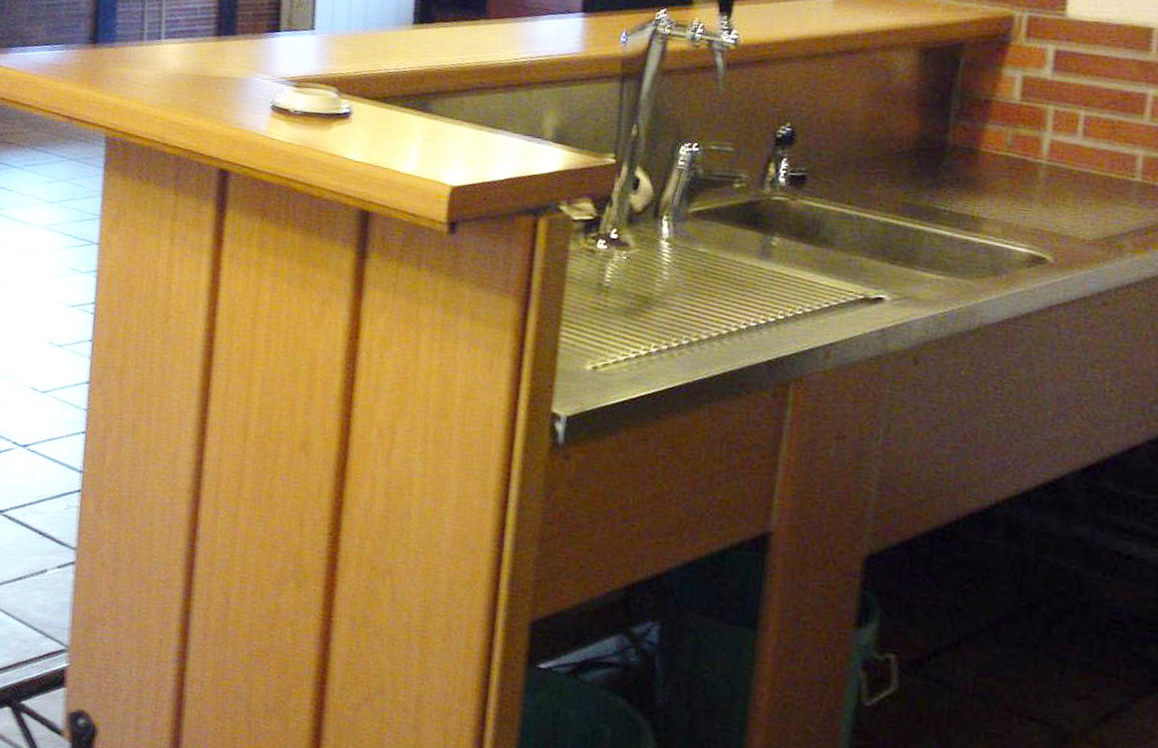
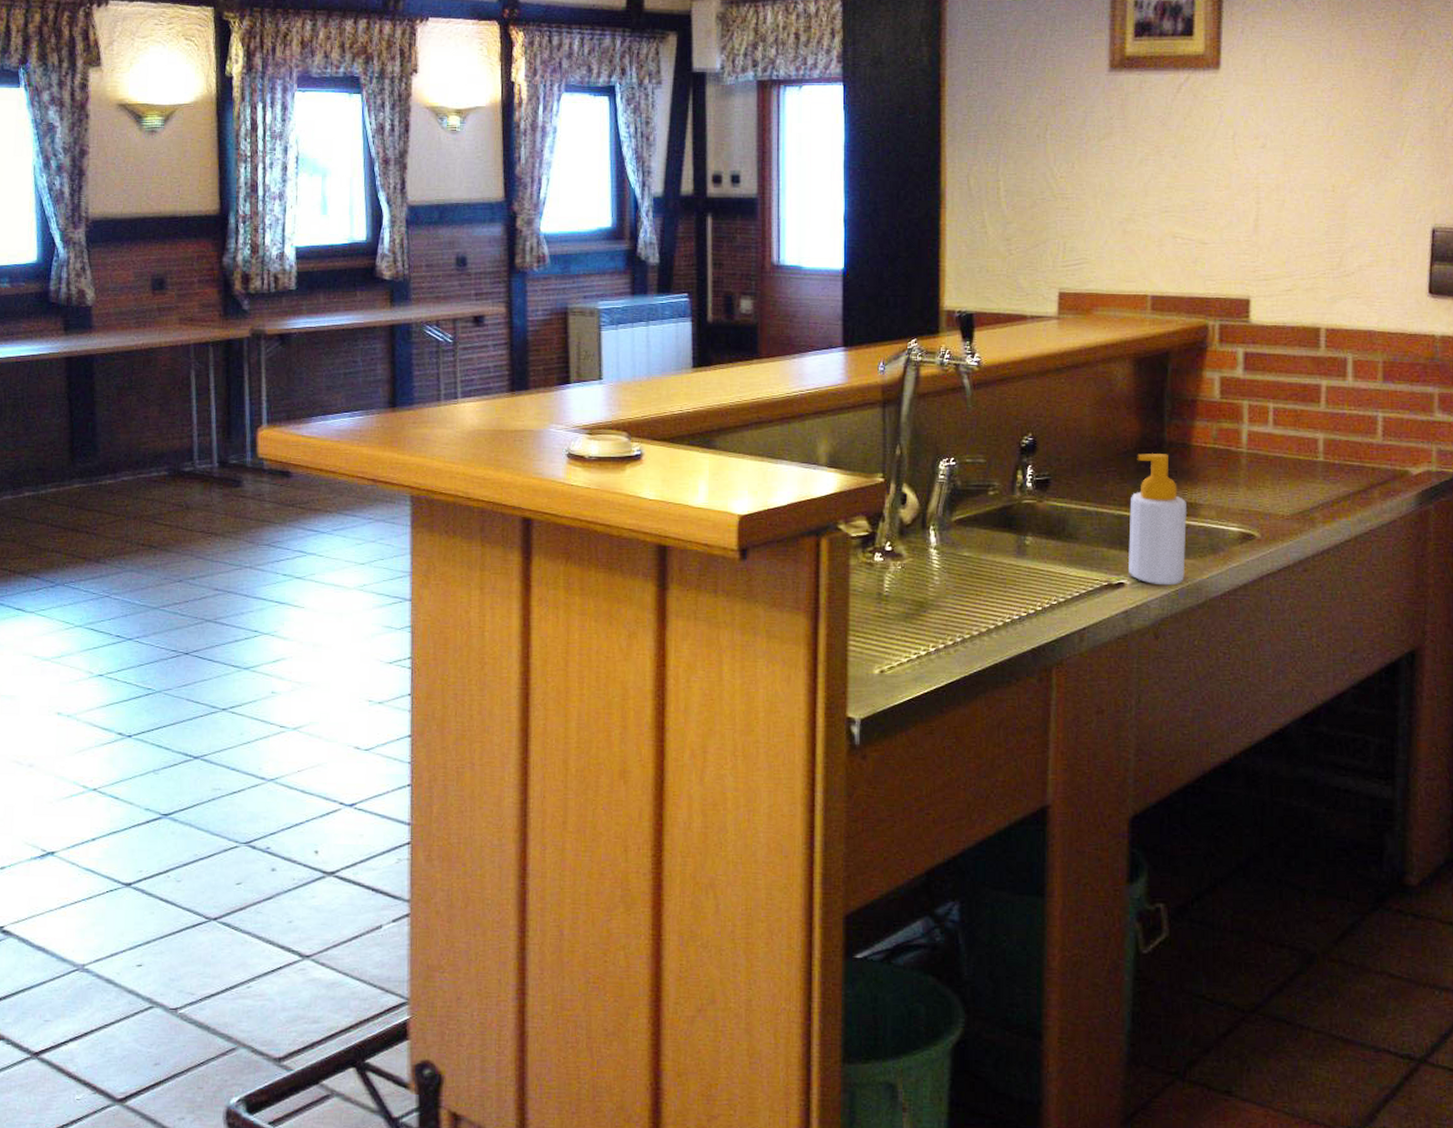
soap bottle: none [889,155,967,307] -> present [1127,452,1187,586]

